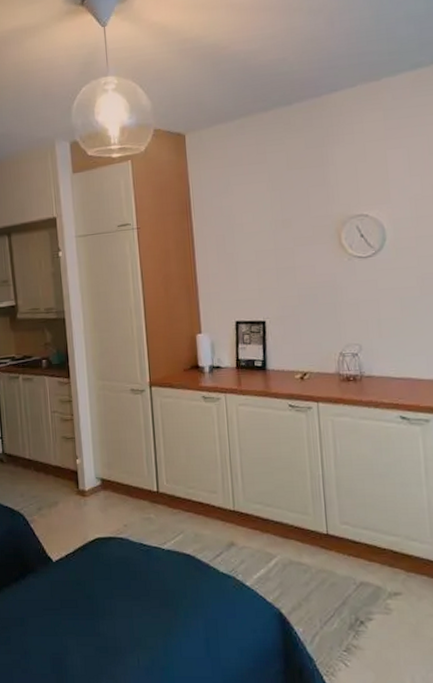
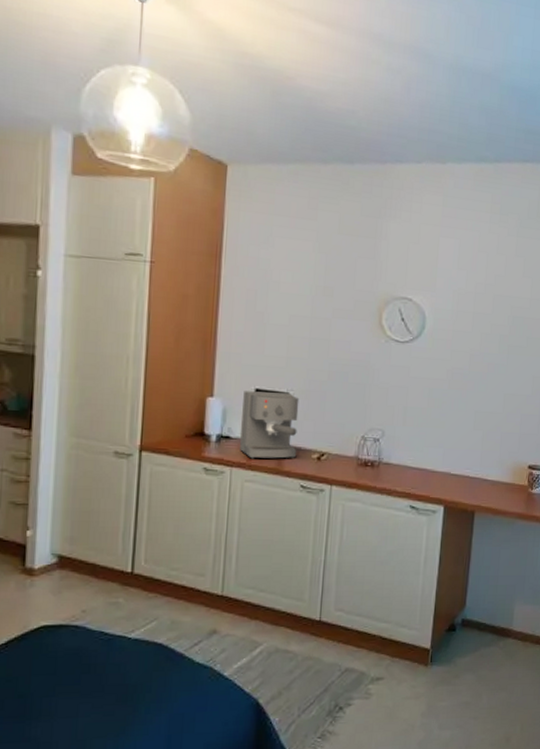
coffee maker: none [226,320,281,385] -> present [240,391,300,459]

